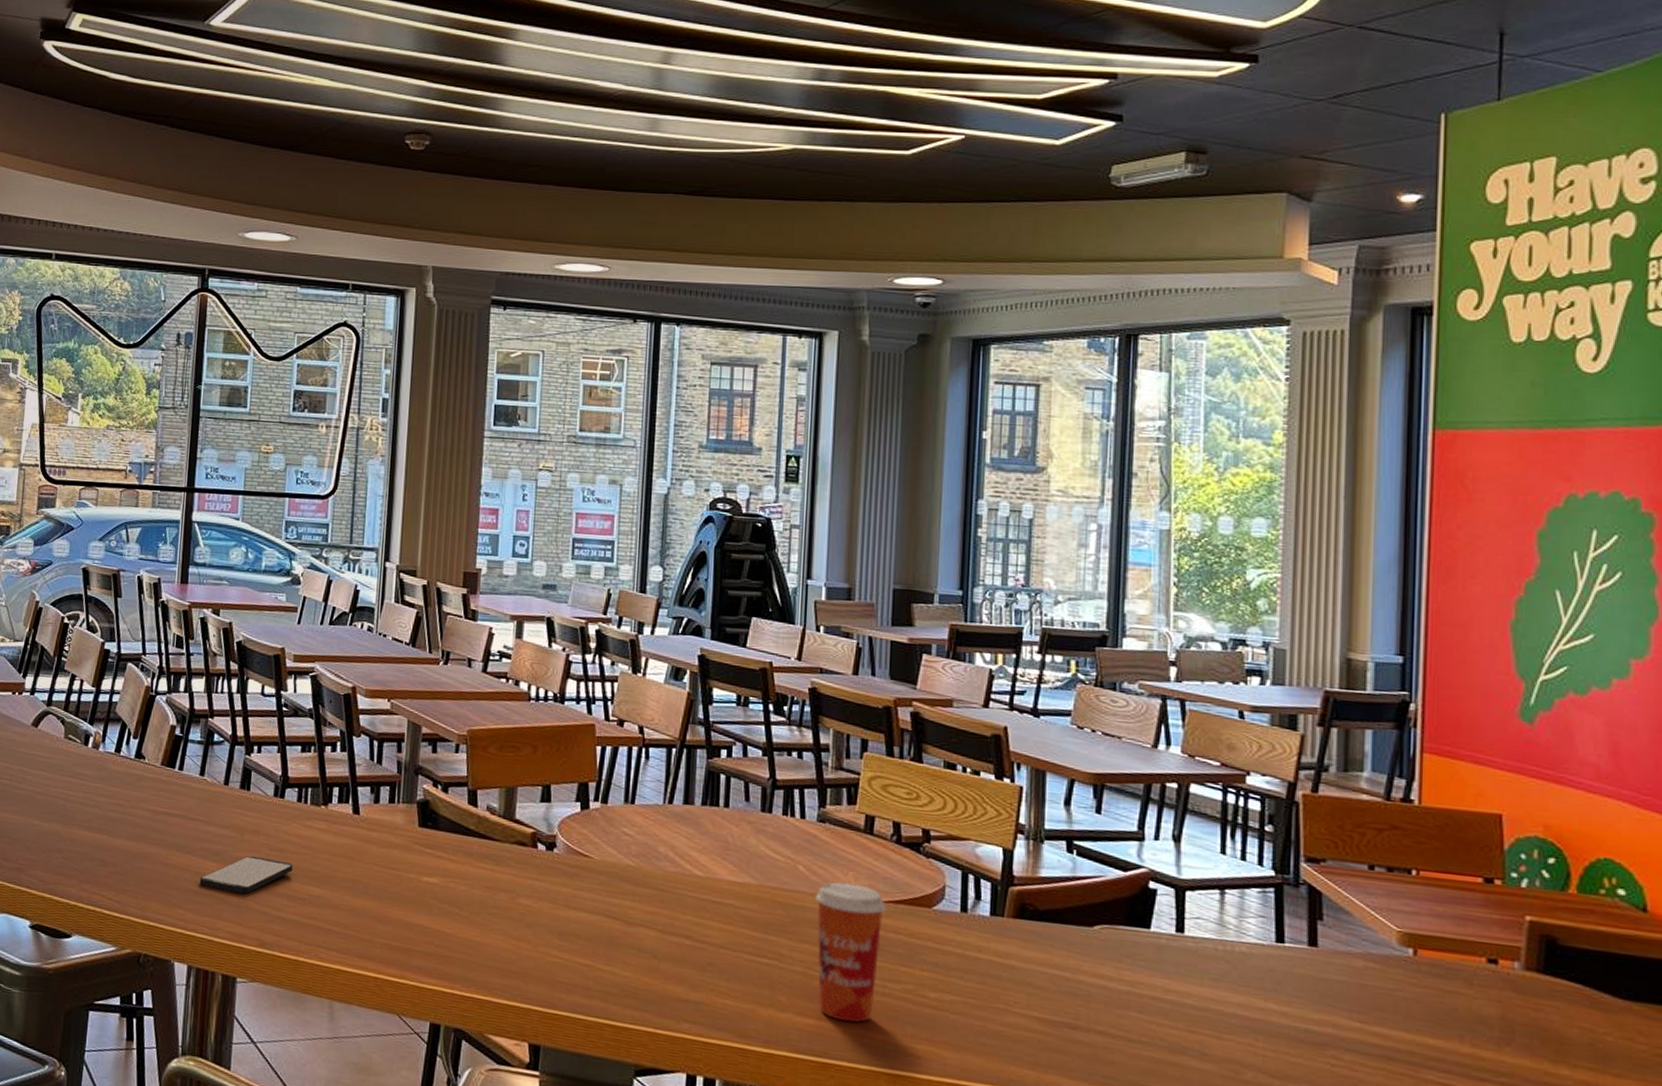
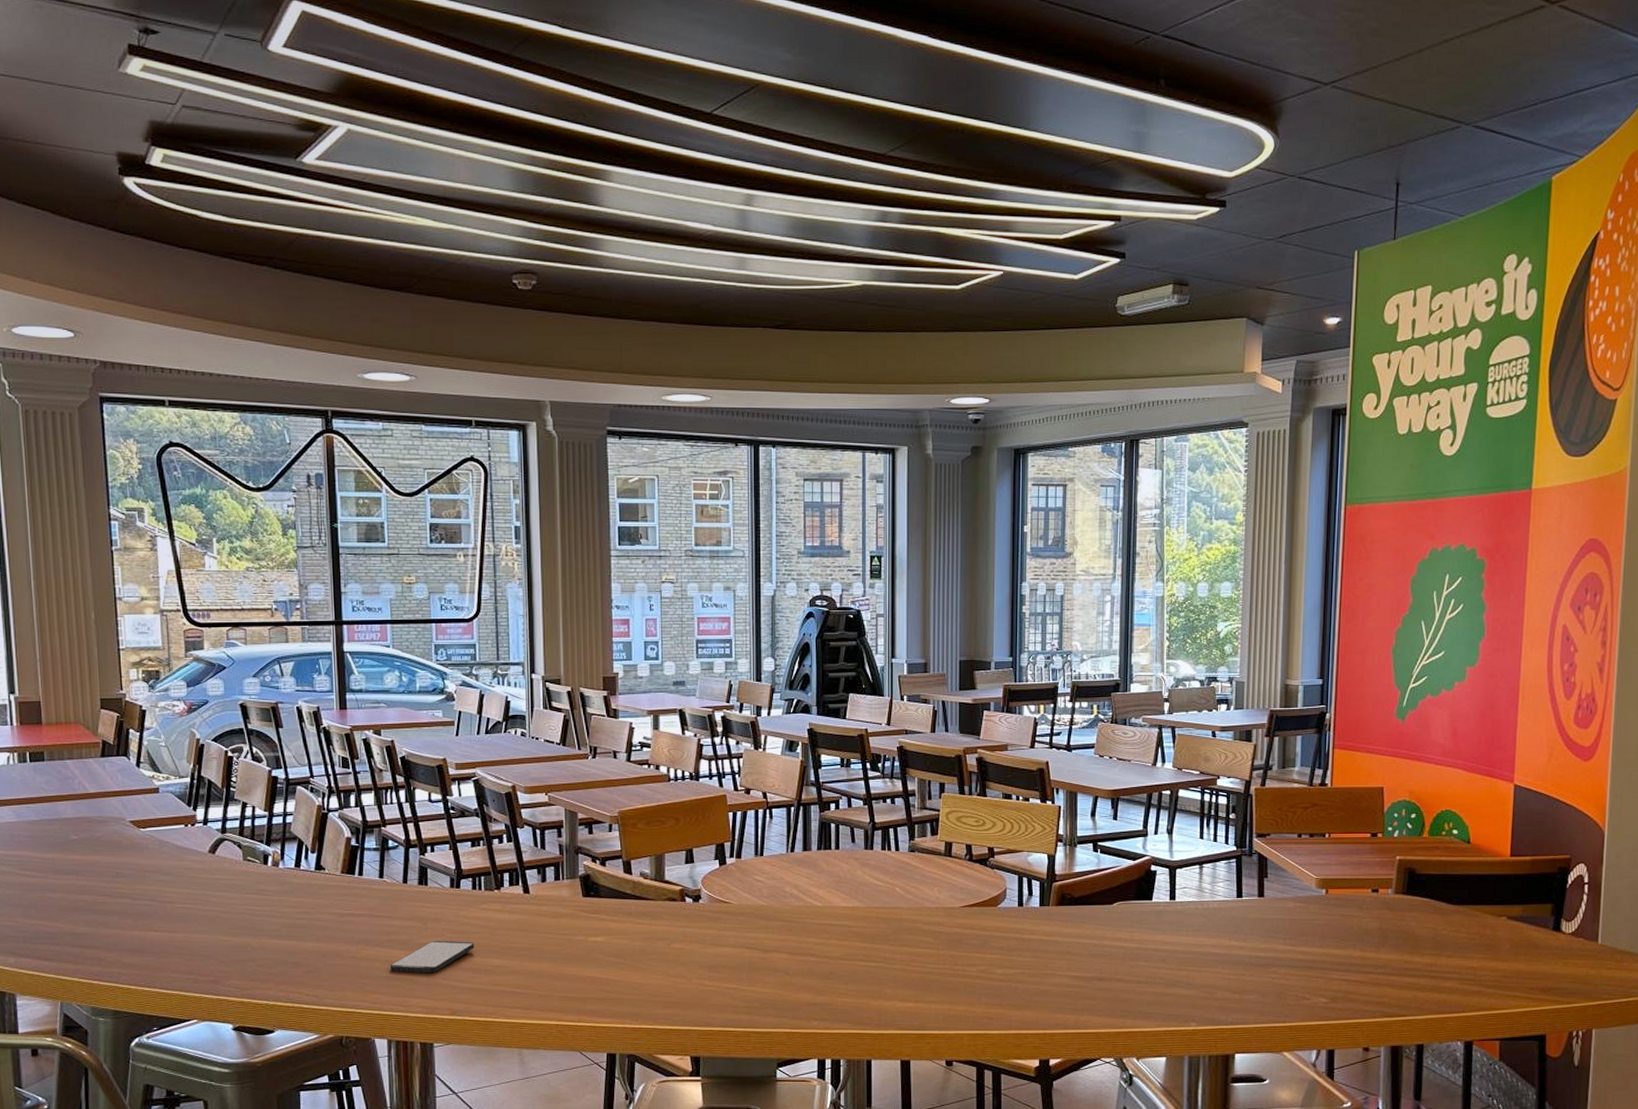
paper cup: present [816,882,887,1023] -> none [910,896,964,1001]

